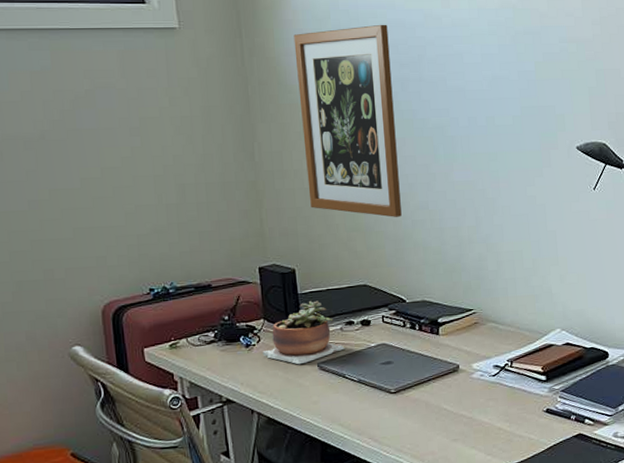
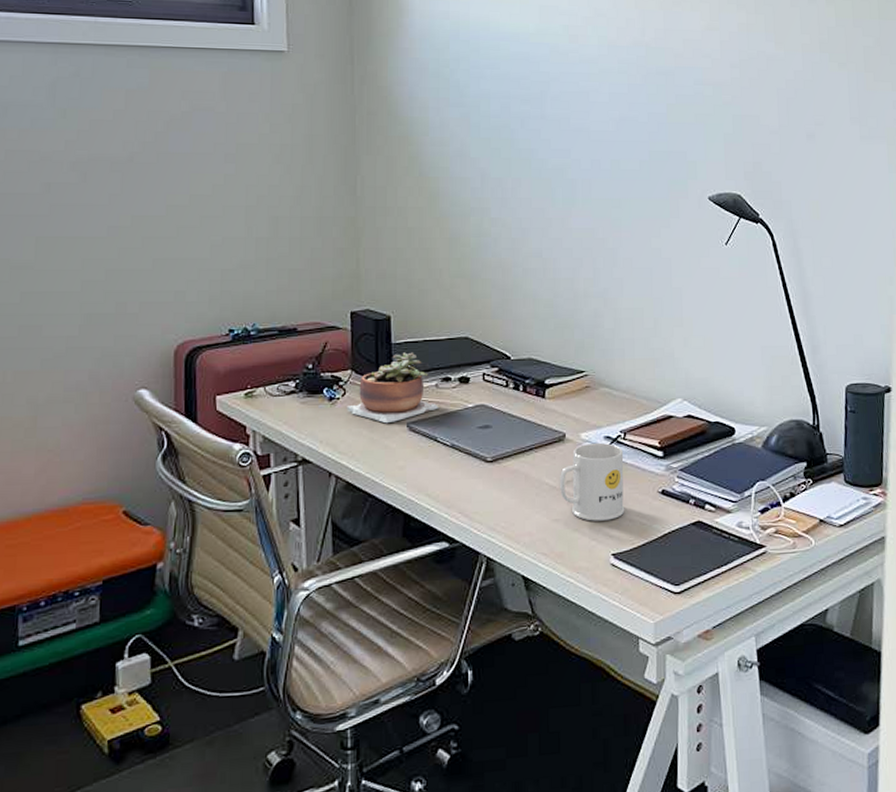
wall art: present [293,24,402,217] -> none [408,57,512,264]
mug: none [456,371,515,439] -> present [560,442,625,521]

